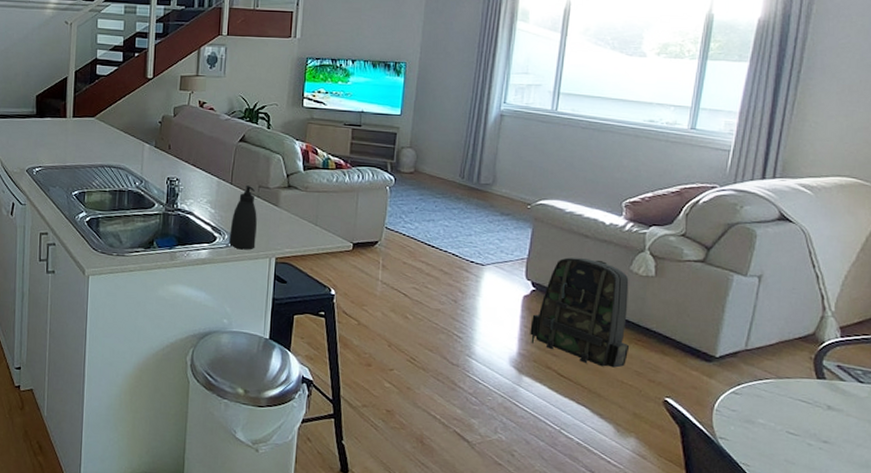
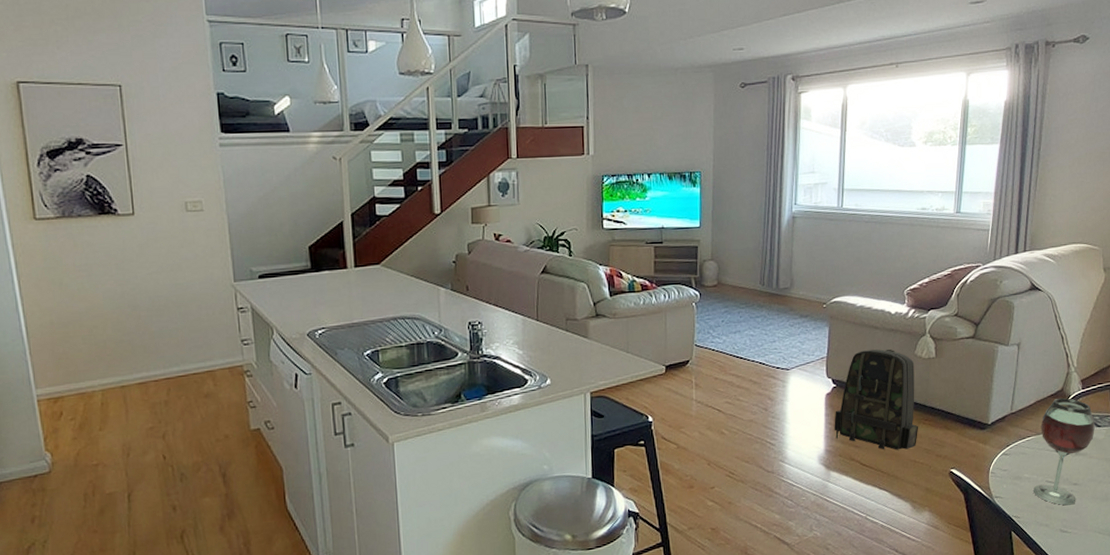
soap dispenser: present [229,185,257,250] -> none [541,319,569,389]
wineglass: none [769,342,856,465] -> present [1034,397,1095,506]

